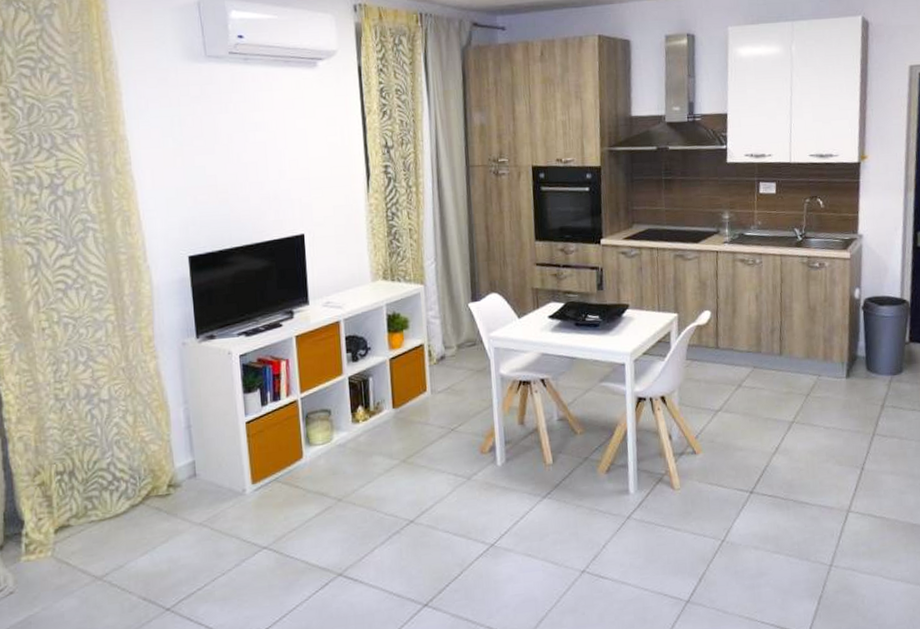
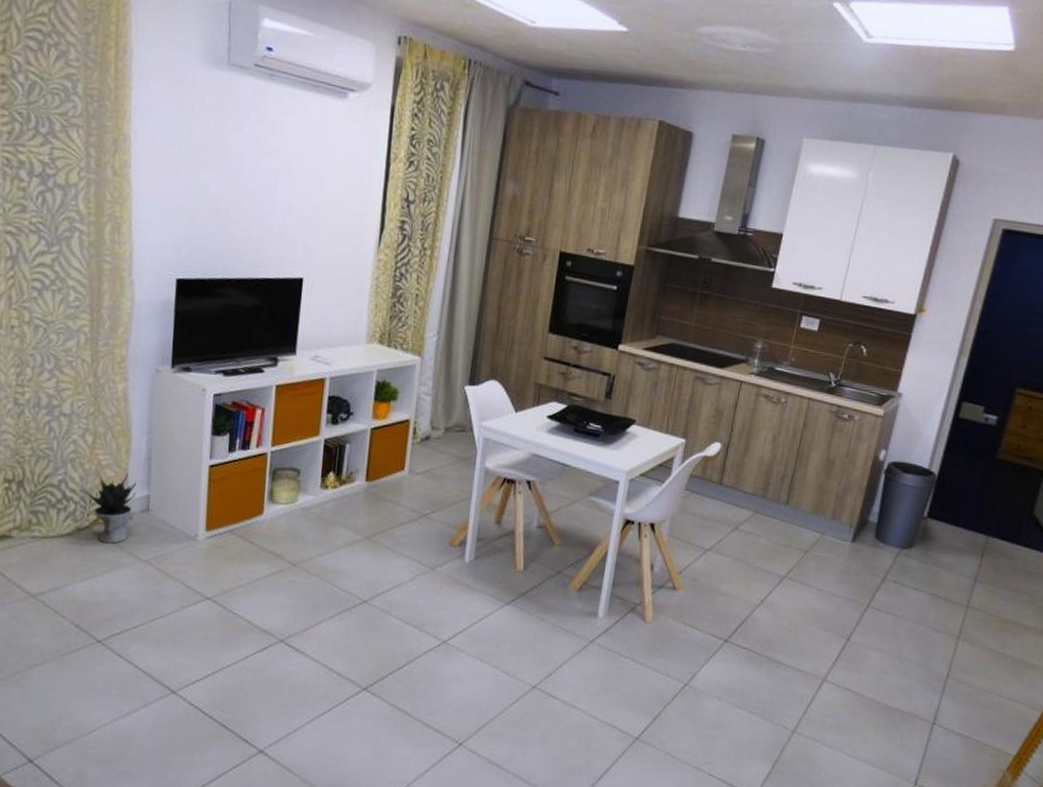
potted plant: none [132,443,182,515] -> present [84,472,137,544]

